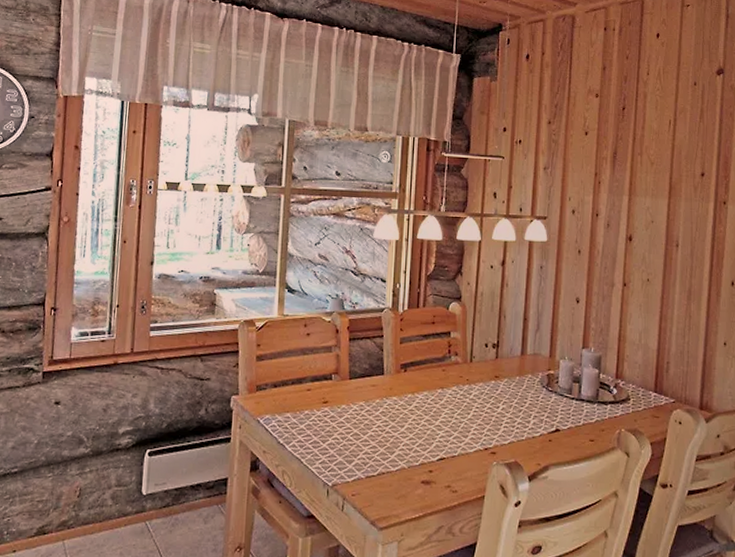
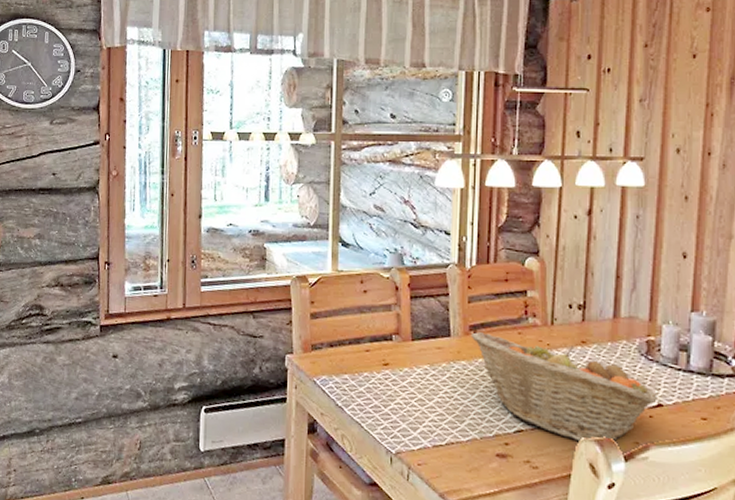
fruit basket: none [402,370,555,466] -> present [472,332,657,442]

